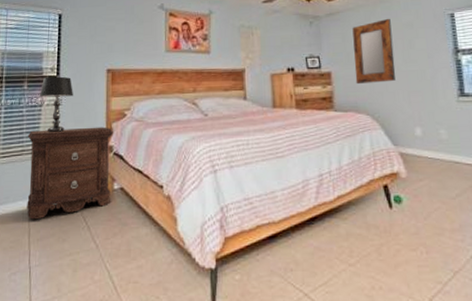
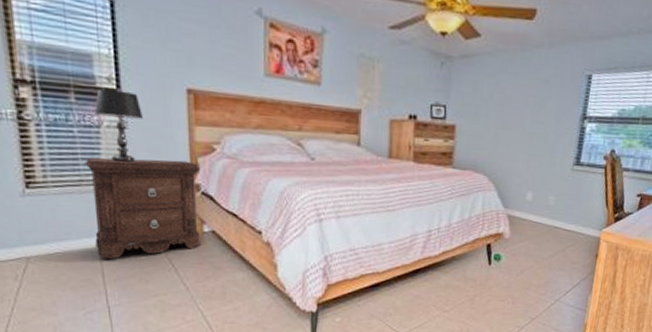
home mirror: present [352,18,396,85] -> none [479,70,528,143]

